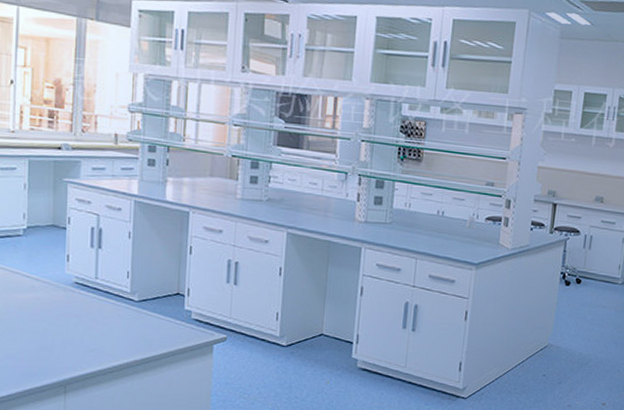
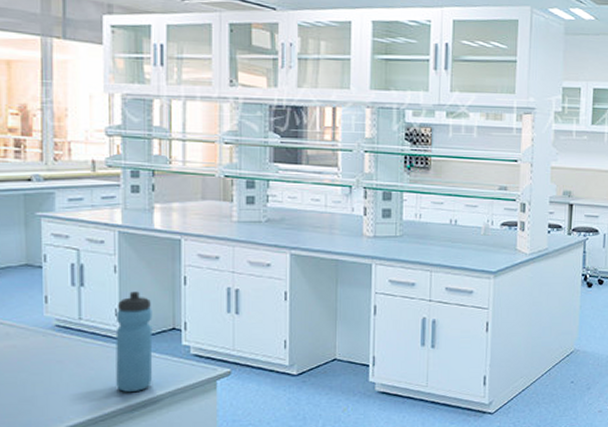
water bottle: none [124,257,160,349] -> present [115,291,153,392]

